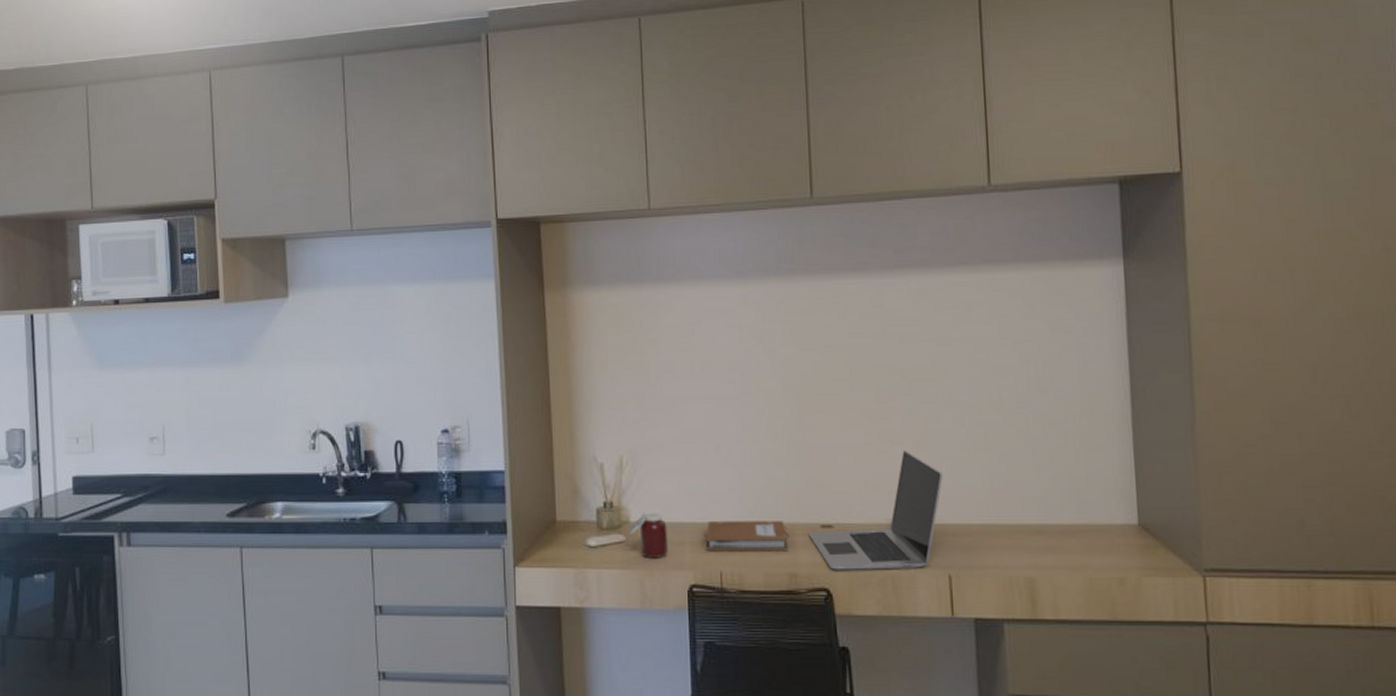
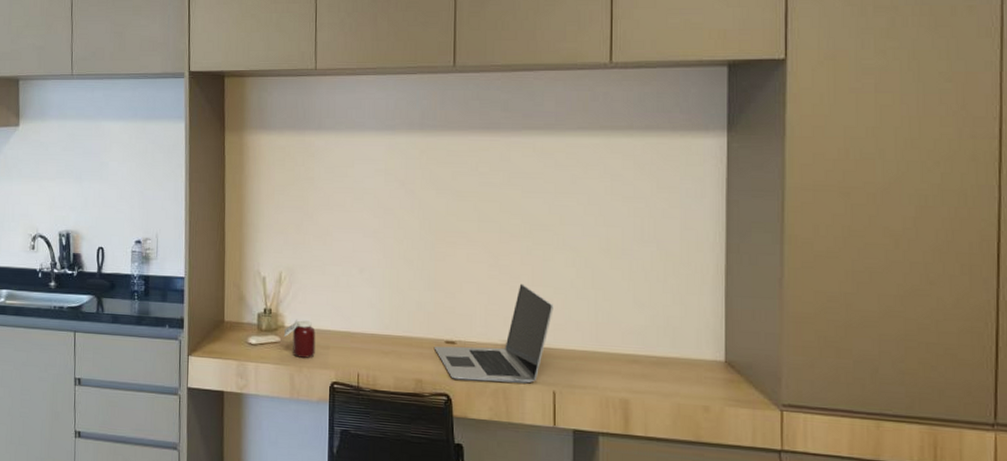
notebook: present [705,521,788,552] -> none [347,331,416,361]

